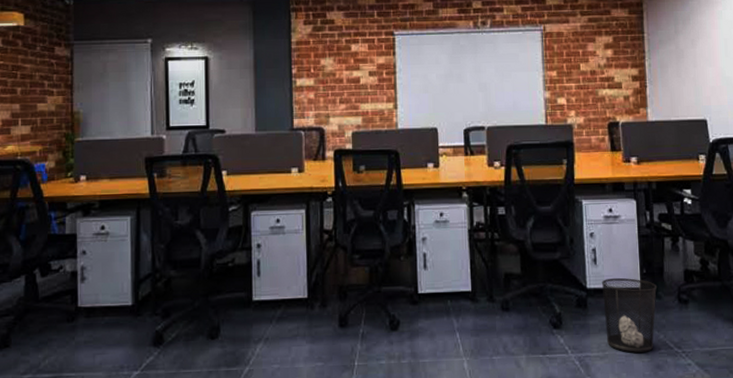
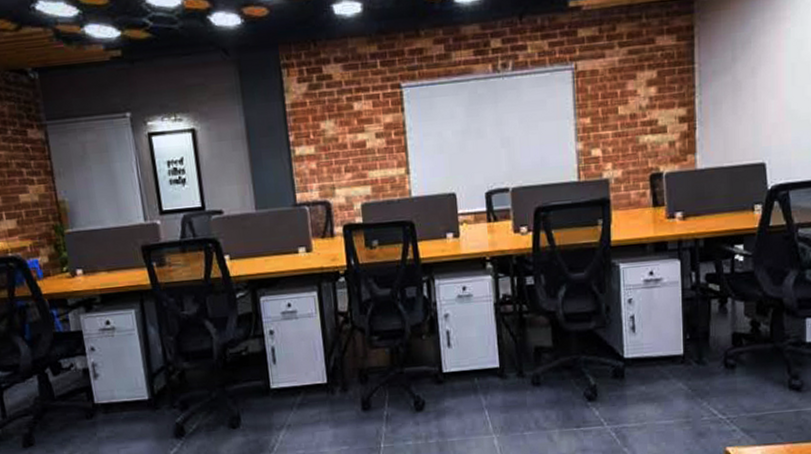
waste bin: present [601,277,658,353] -> none [640,345,702,422]

